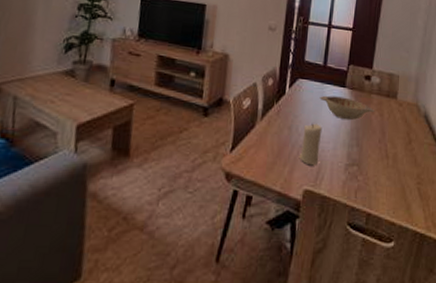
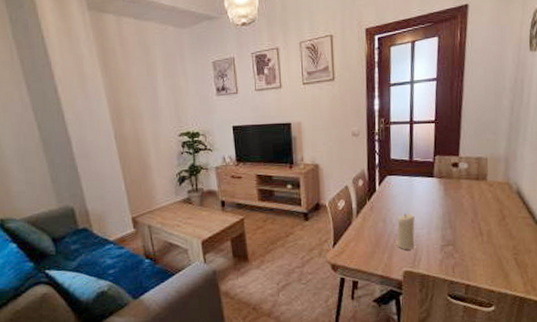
decorative bowl: present [319,95,375,120] -> none [409,186,465,206]

